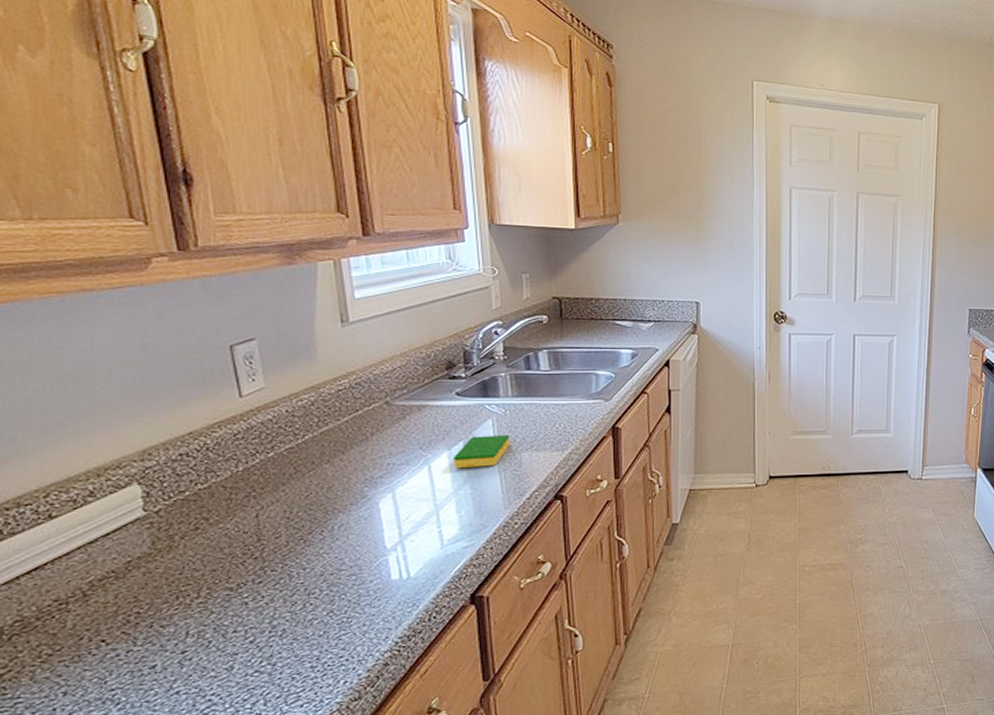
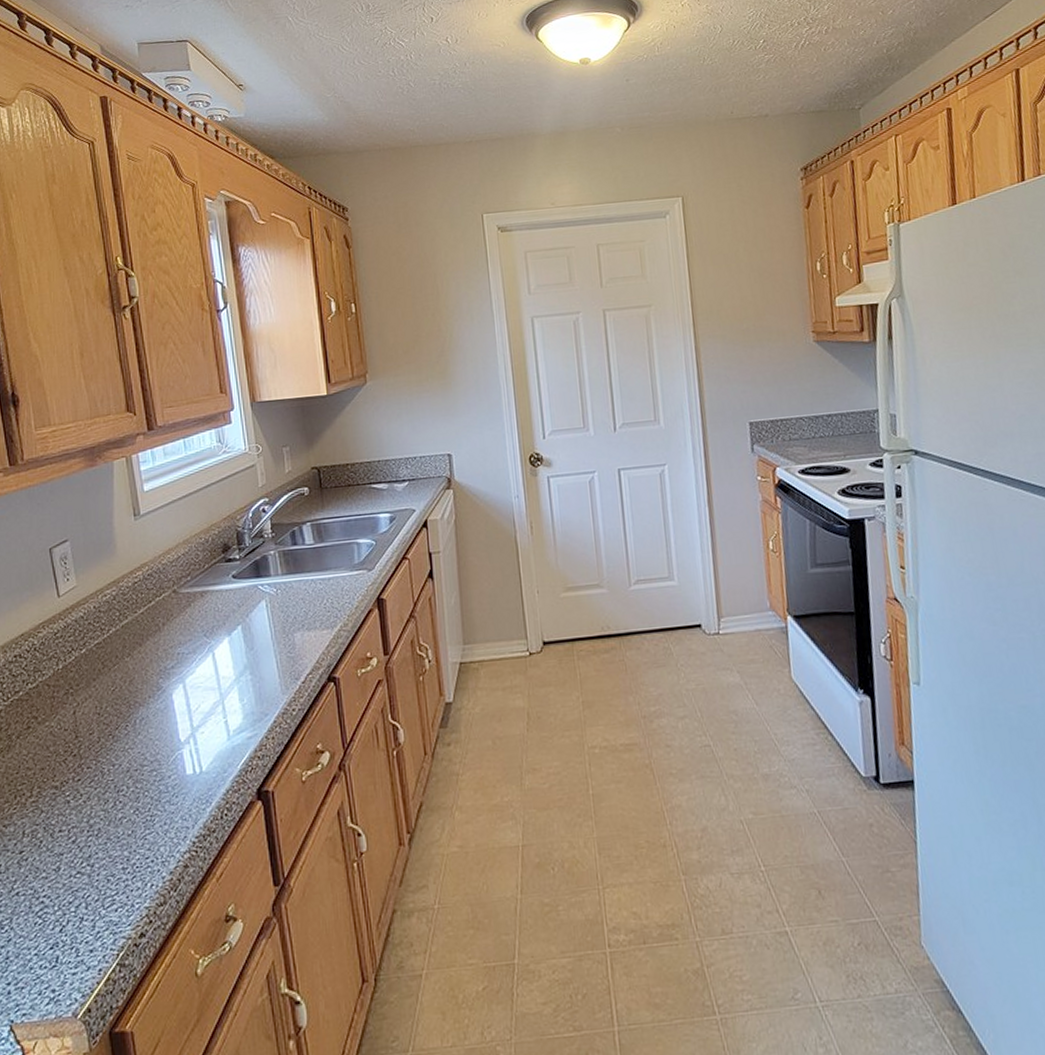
dish sponge: present [453,434,511,469] -> none [233,614,284,655]

